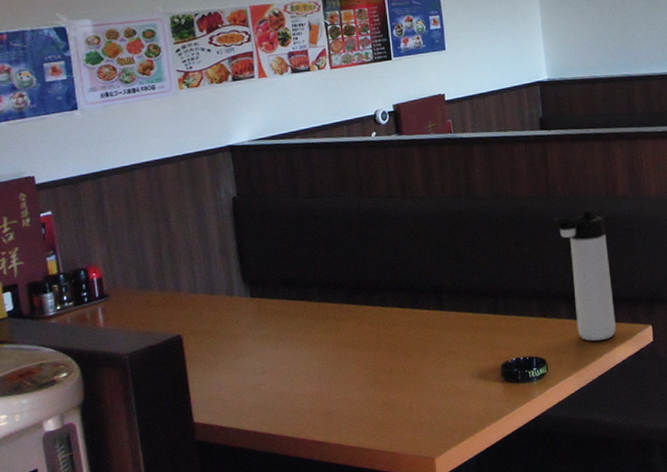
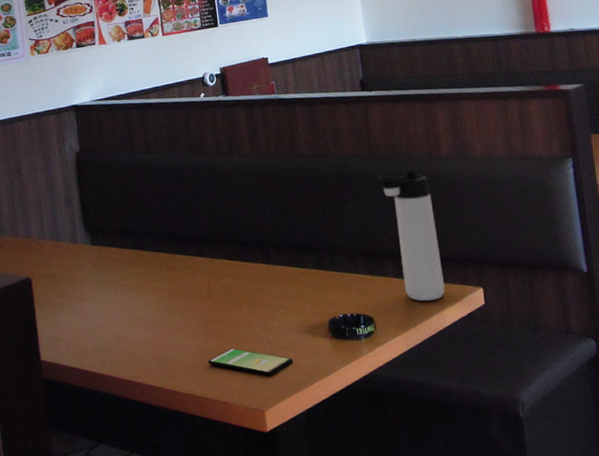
smartphone: none [376,398,465,424] -> present [208,348,294,376]

